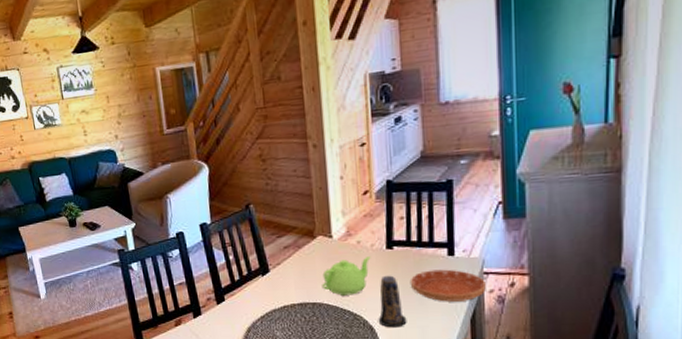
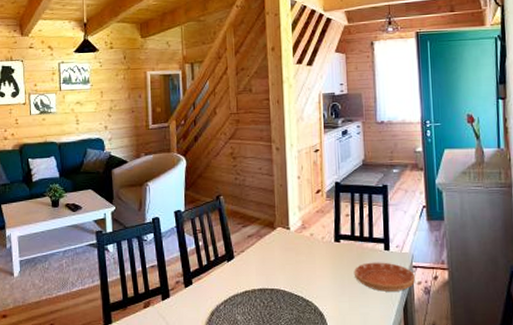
teapot: present [322,256,371,296] -> none [279,248,322,283]
candle: present [378,275,407,328] -> none [327,265,351,314]

